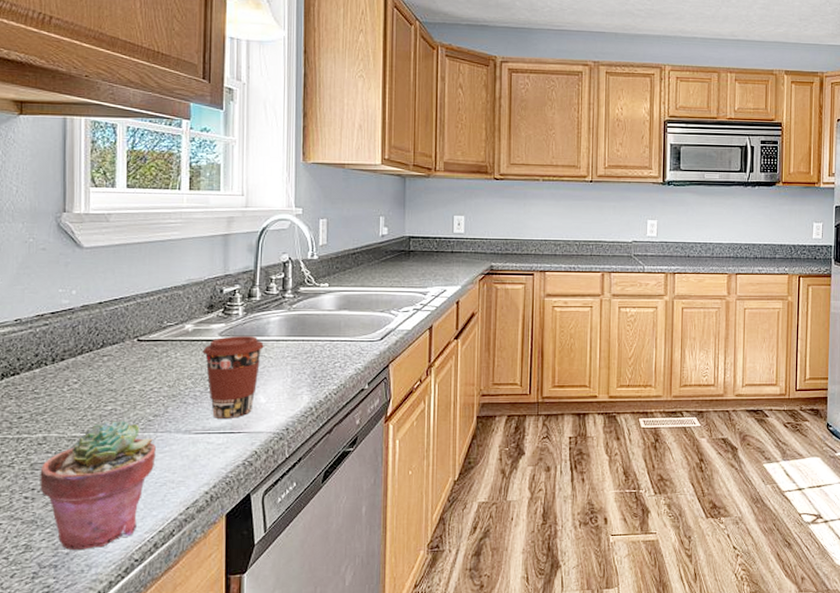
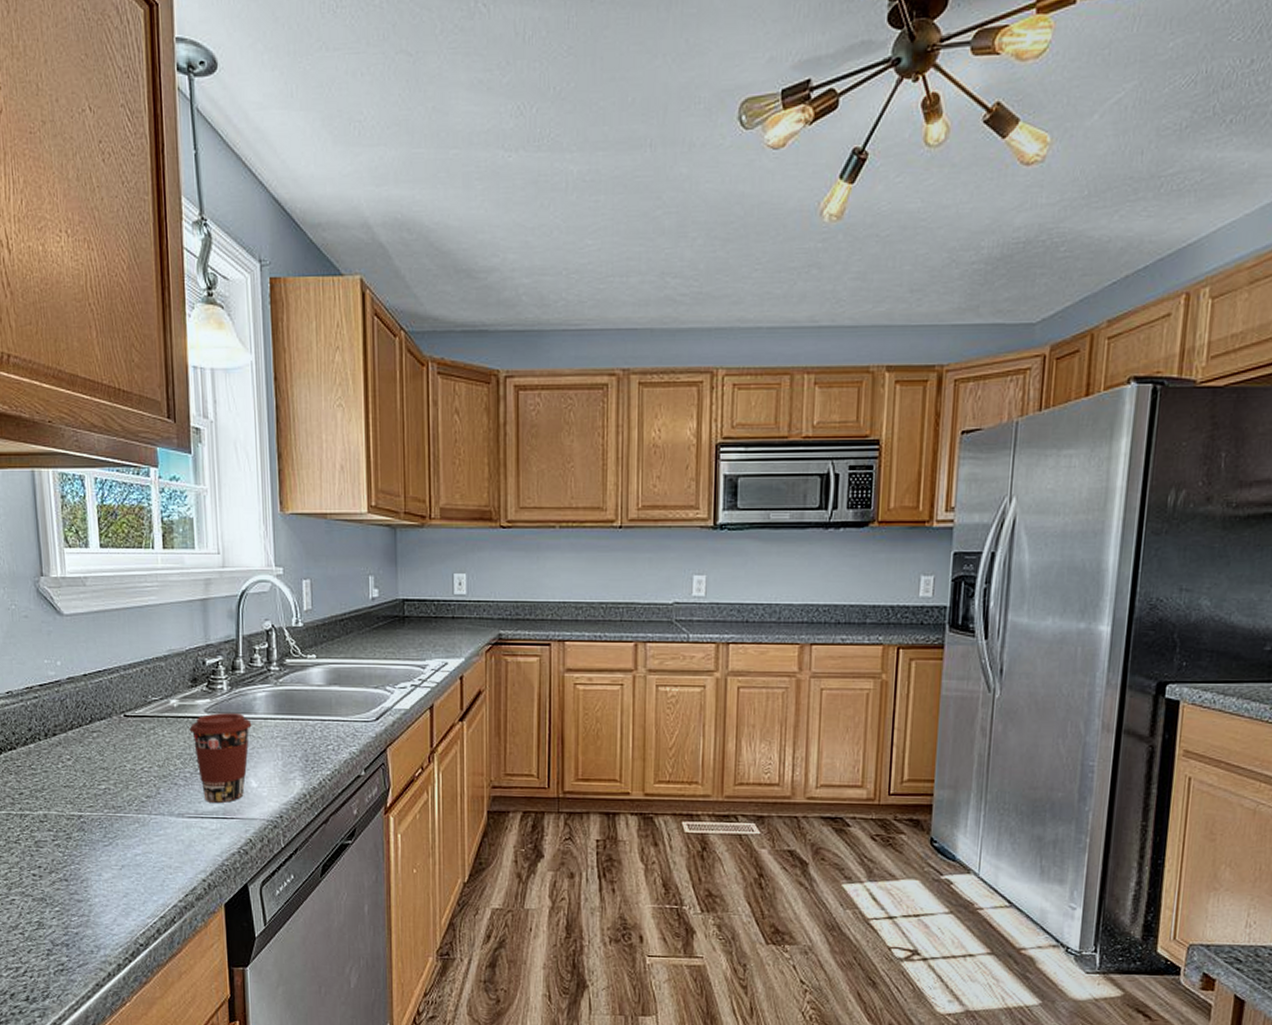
potted succulent: present [40,421,156,550] -> none [44,800,152,930]

